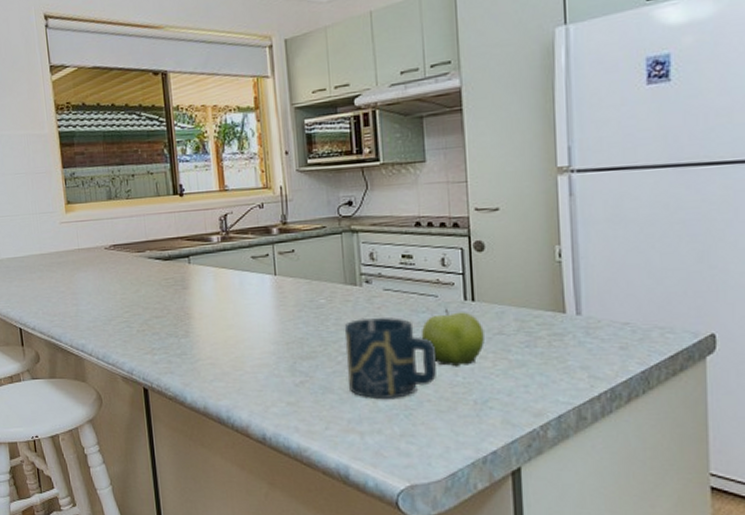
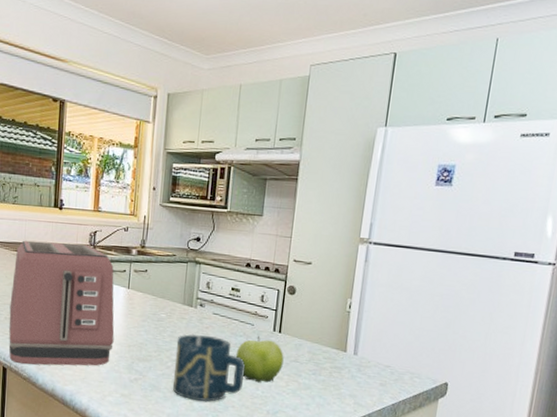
toaster: none [138,231,268,382] -> present [9,240,115,366]

